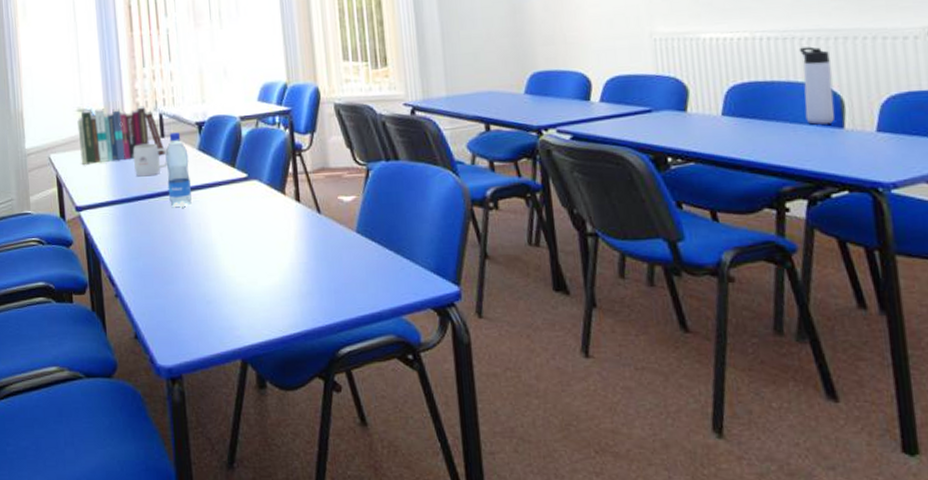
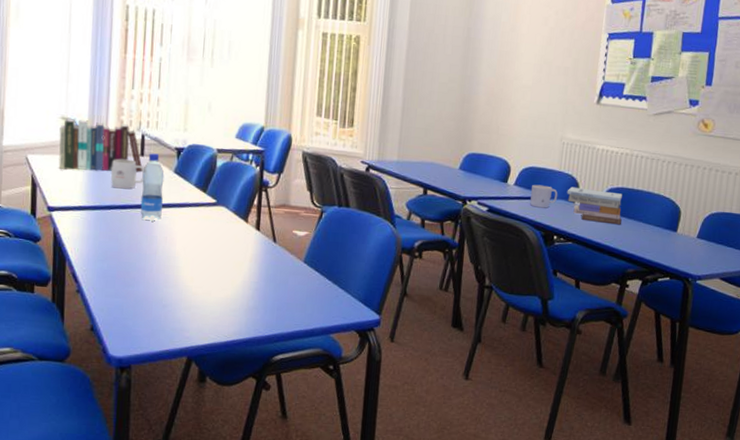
mug: none [624,95,662,125] -> present [530,184,558,208]
books: none [672,90,759,133] -> present [566,186,623,225]
thermos bottle: present [799,46,835,125] -> none [653,167,679,228]

